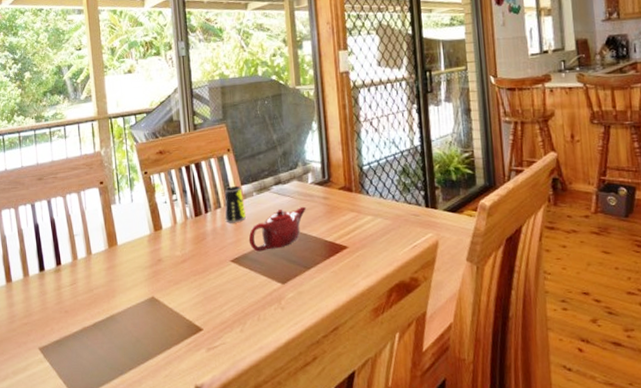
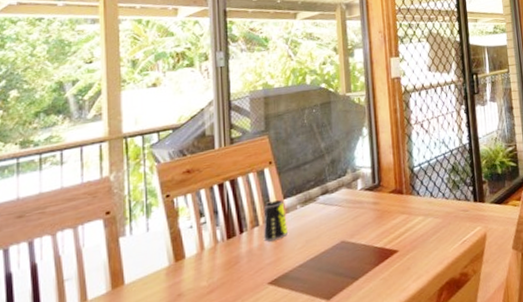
teapot: present [248,206,307,252] -> none [290,214,356,269]

